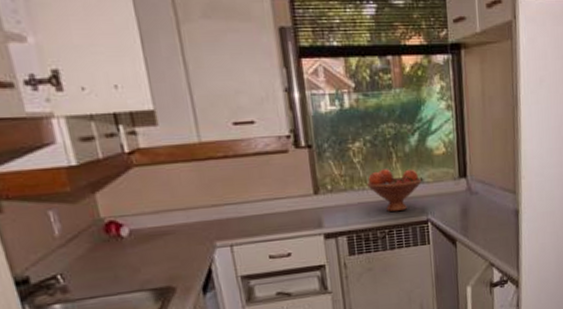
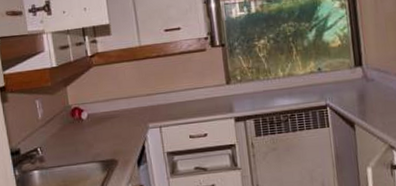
fruit bowl: present [367,169,422,212] -> none [271,60,320,99]

